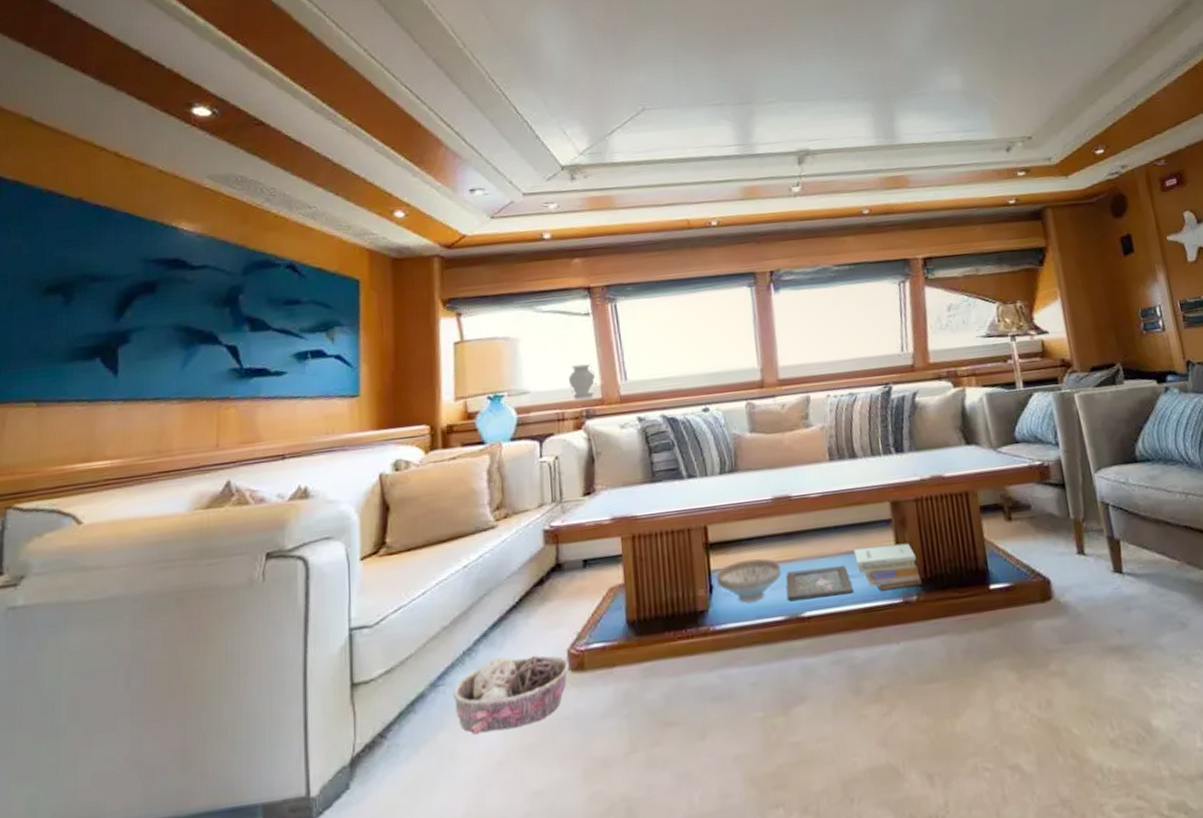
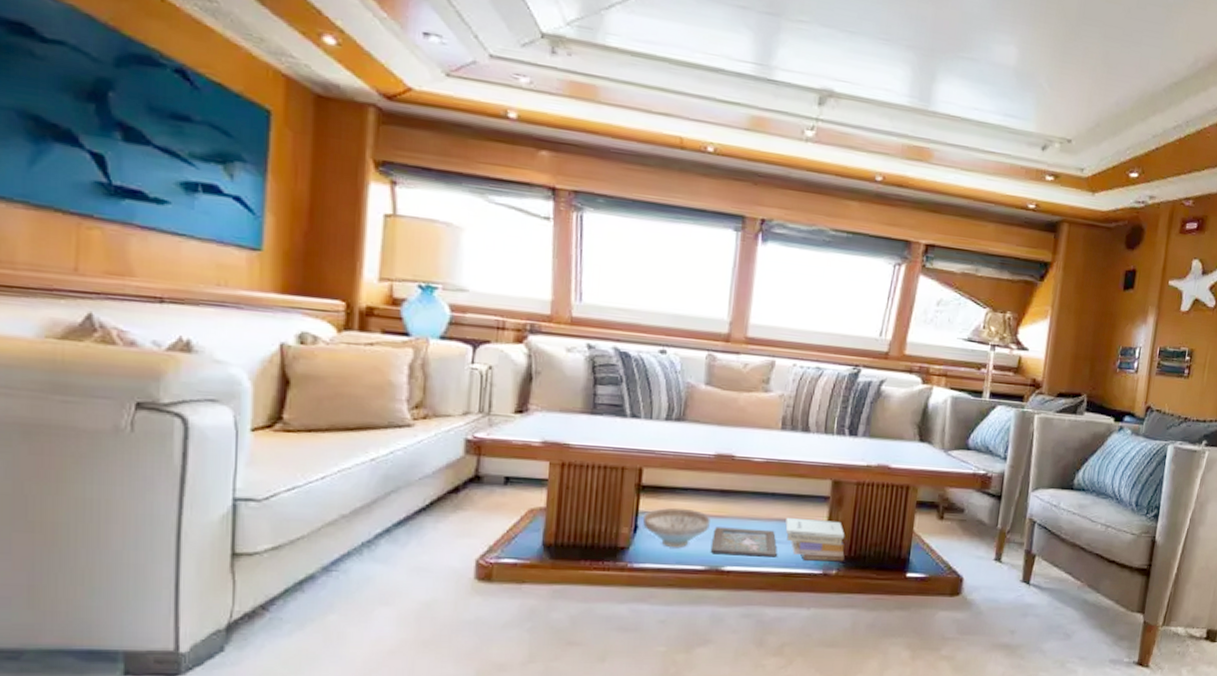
decorative basket: present [452,655,569,735] -> none [346,555,475,623]
vase: present [569,364,597,400] -> none [516,272,549,313]

